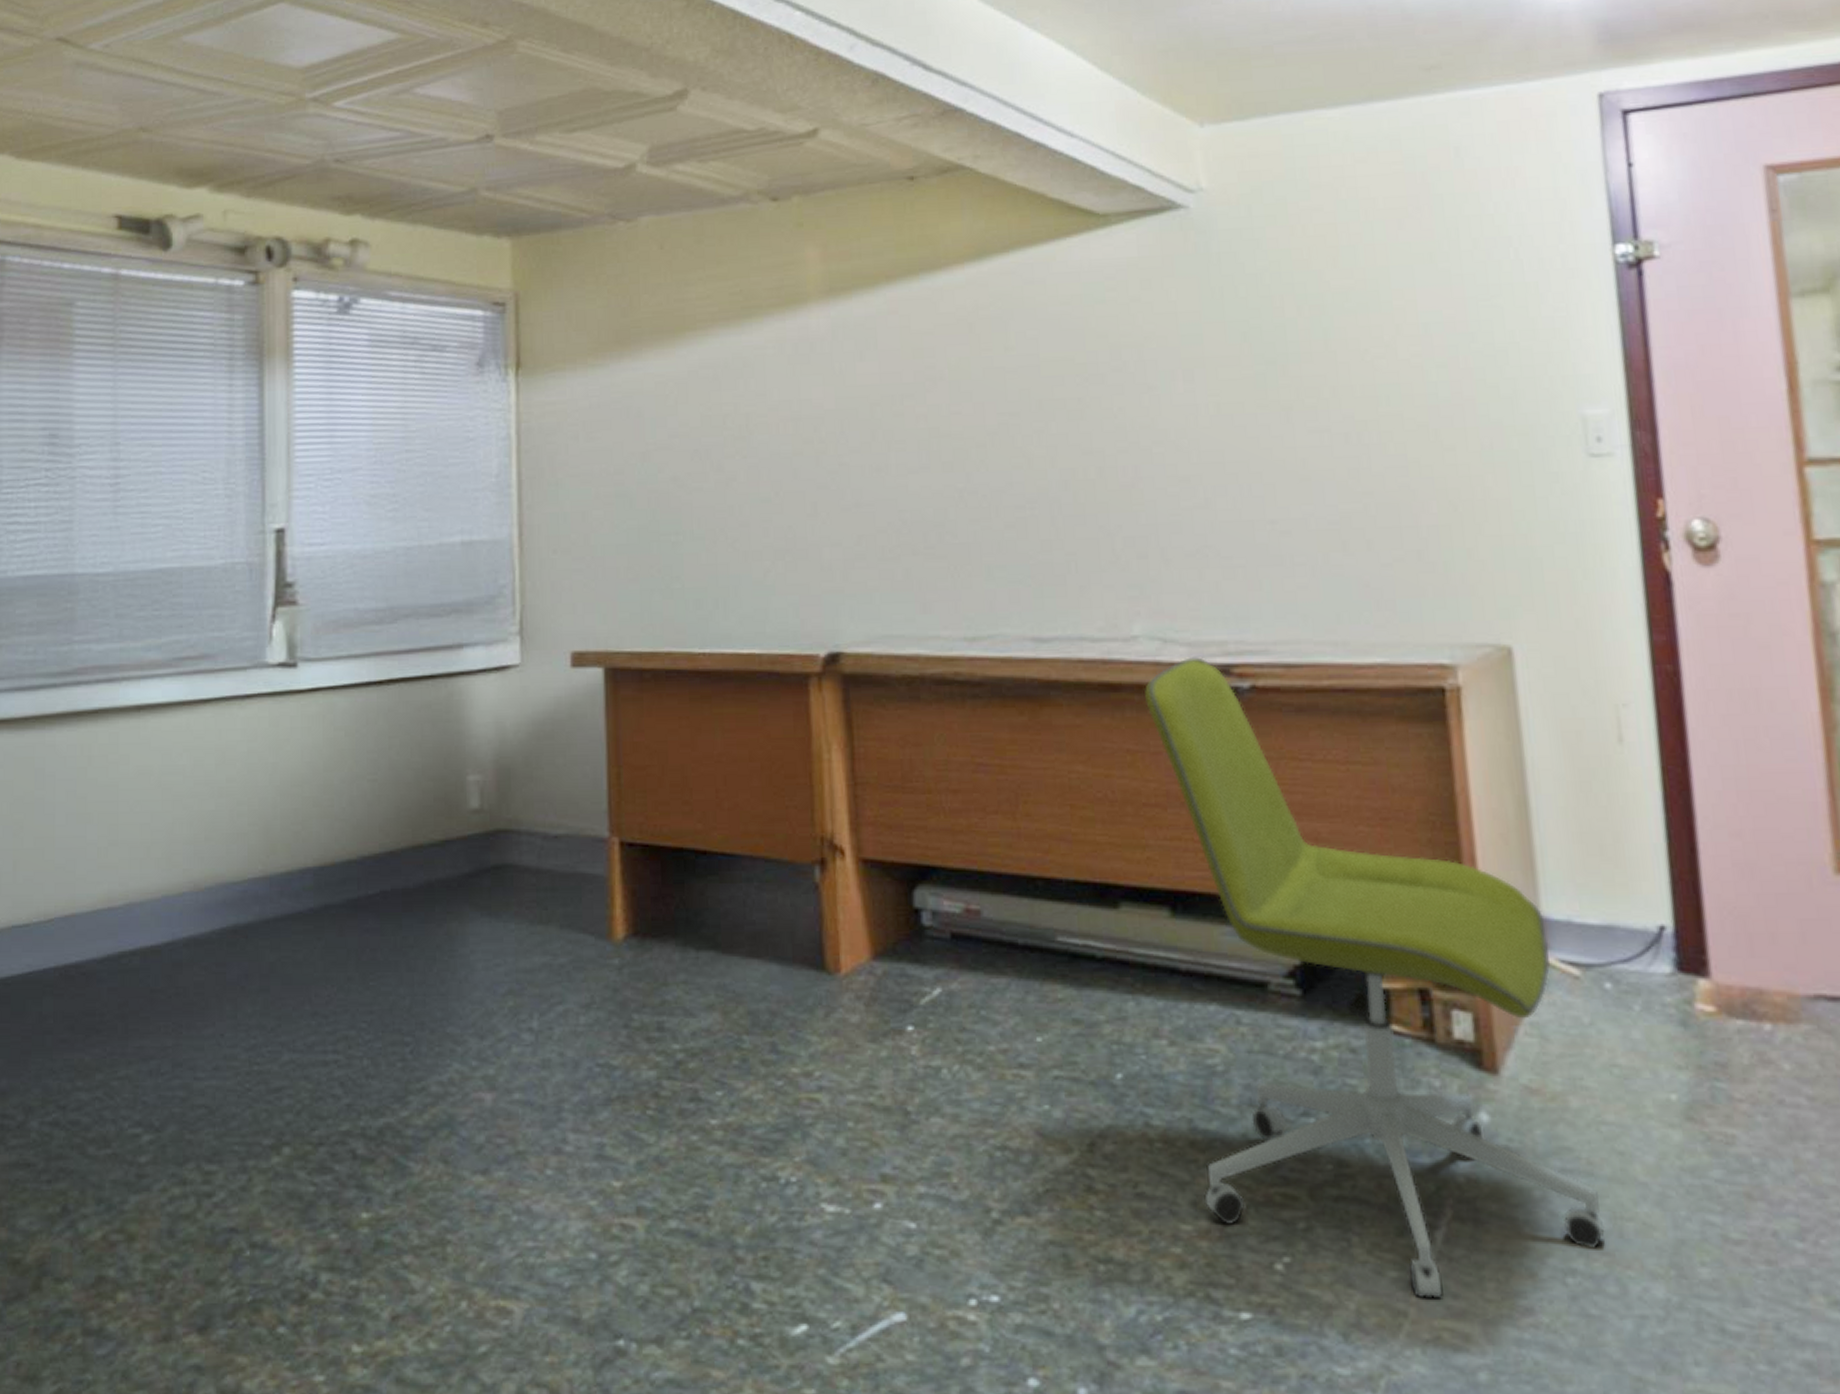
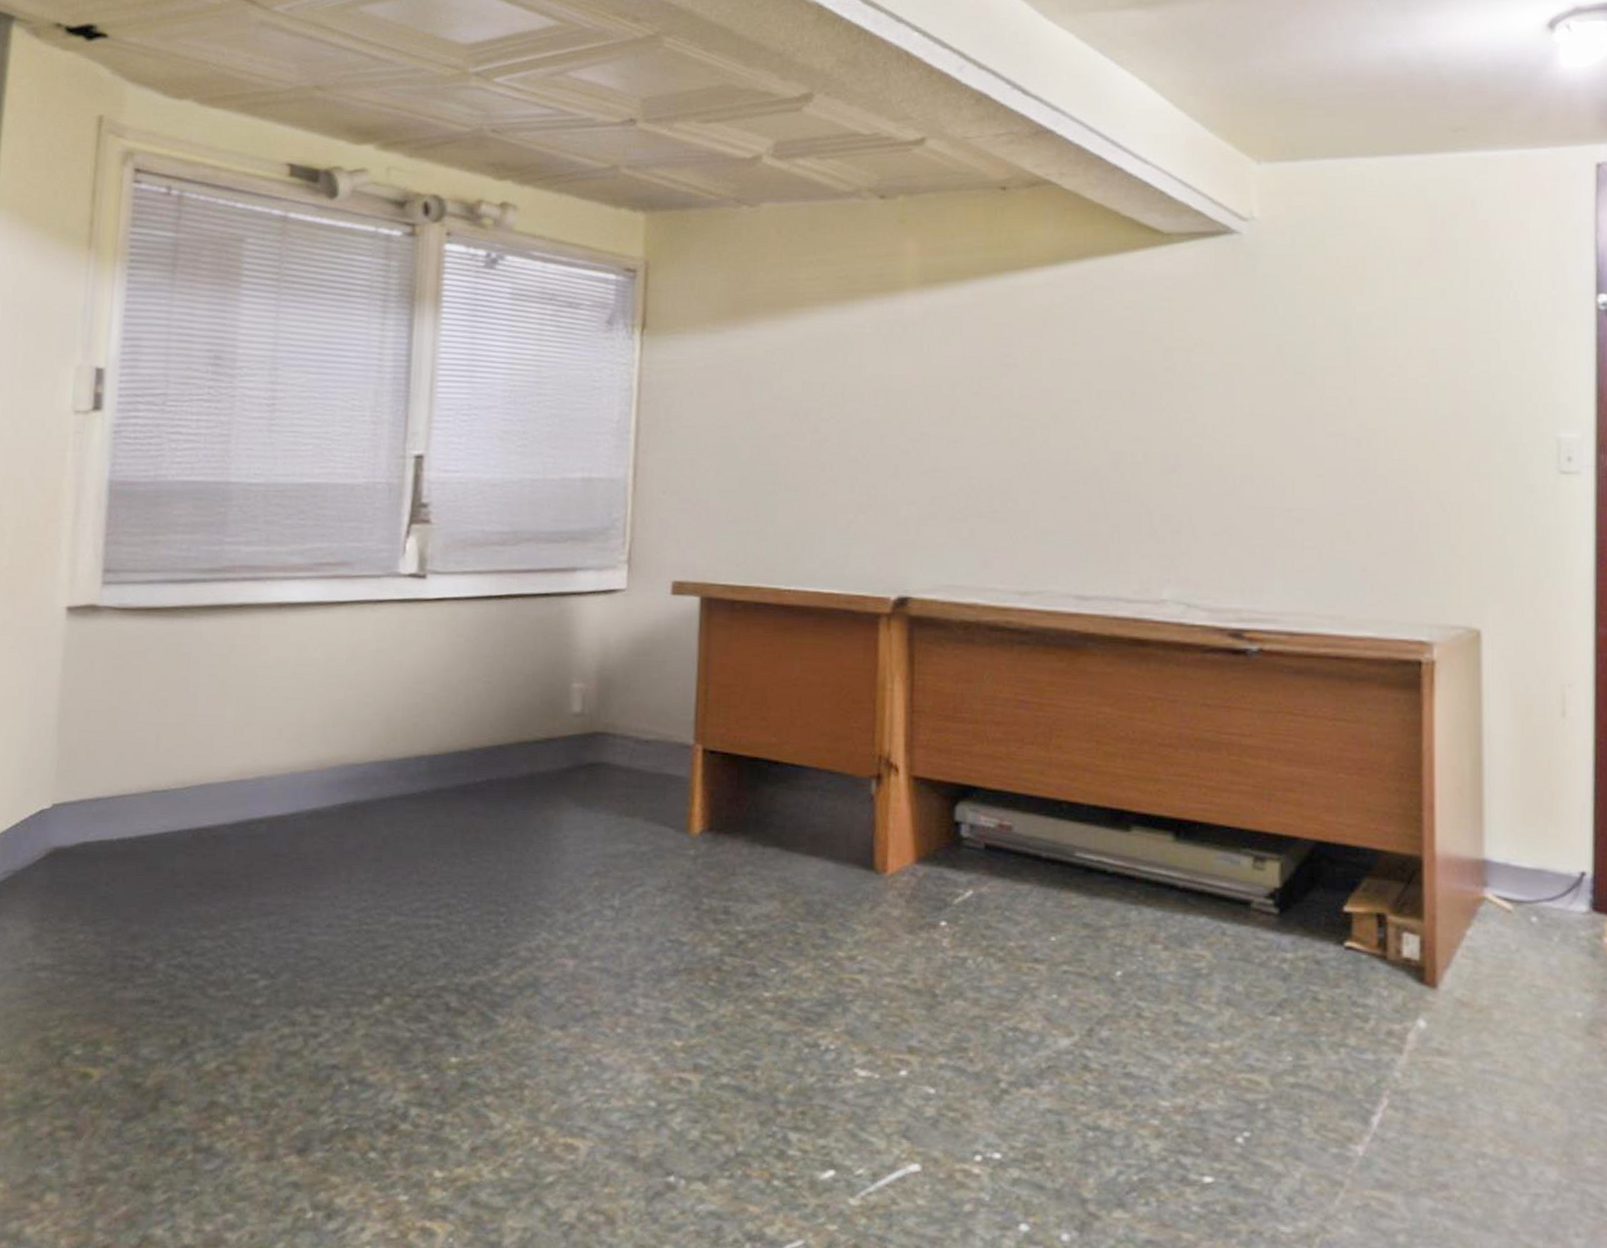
office chair: present [1145,657,1607,1299] -> none [1168,621,1514,1173]

